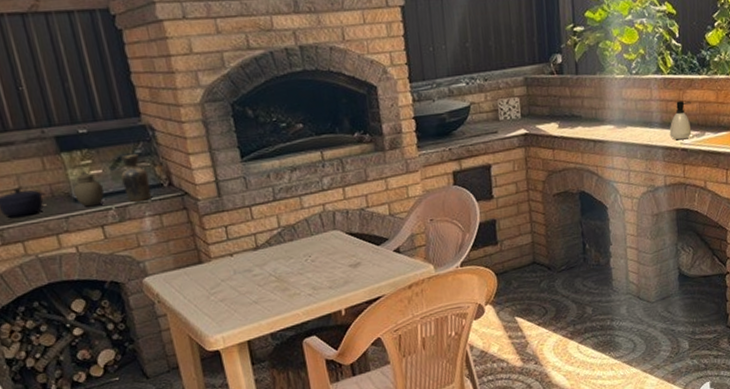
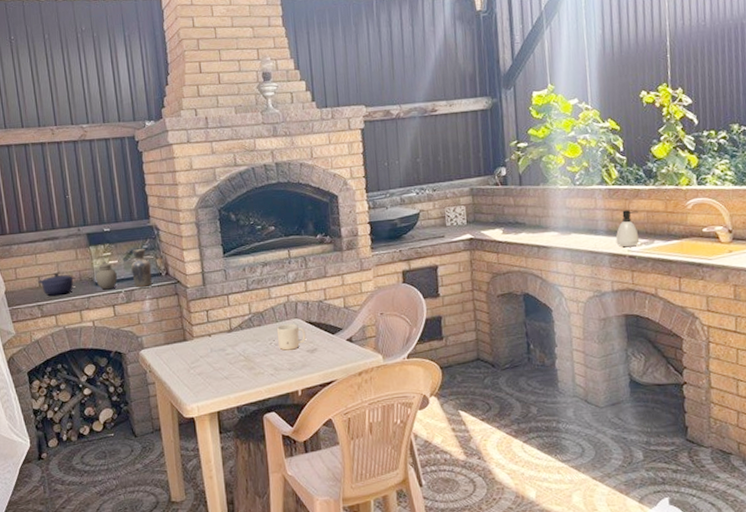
mug: none [312,236,348,267] -> present [276,324,307,351]

